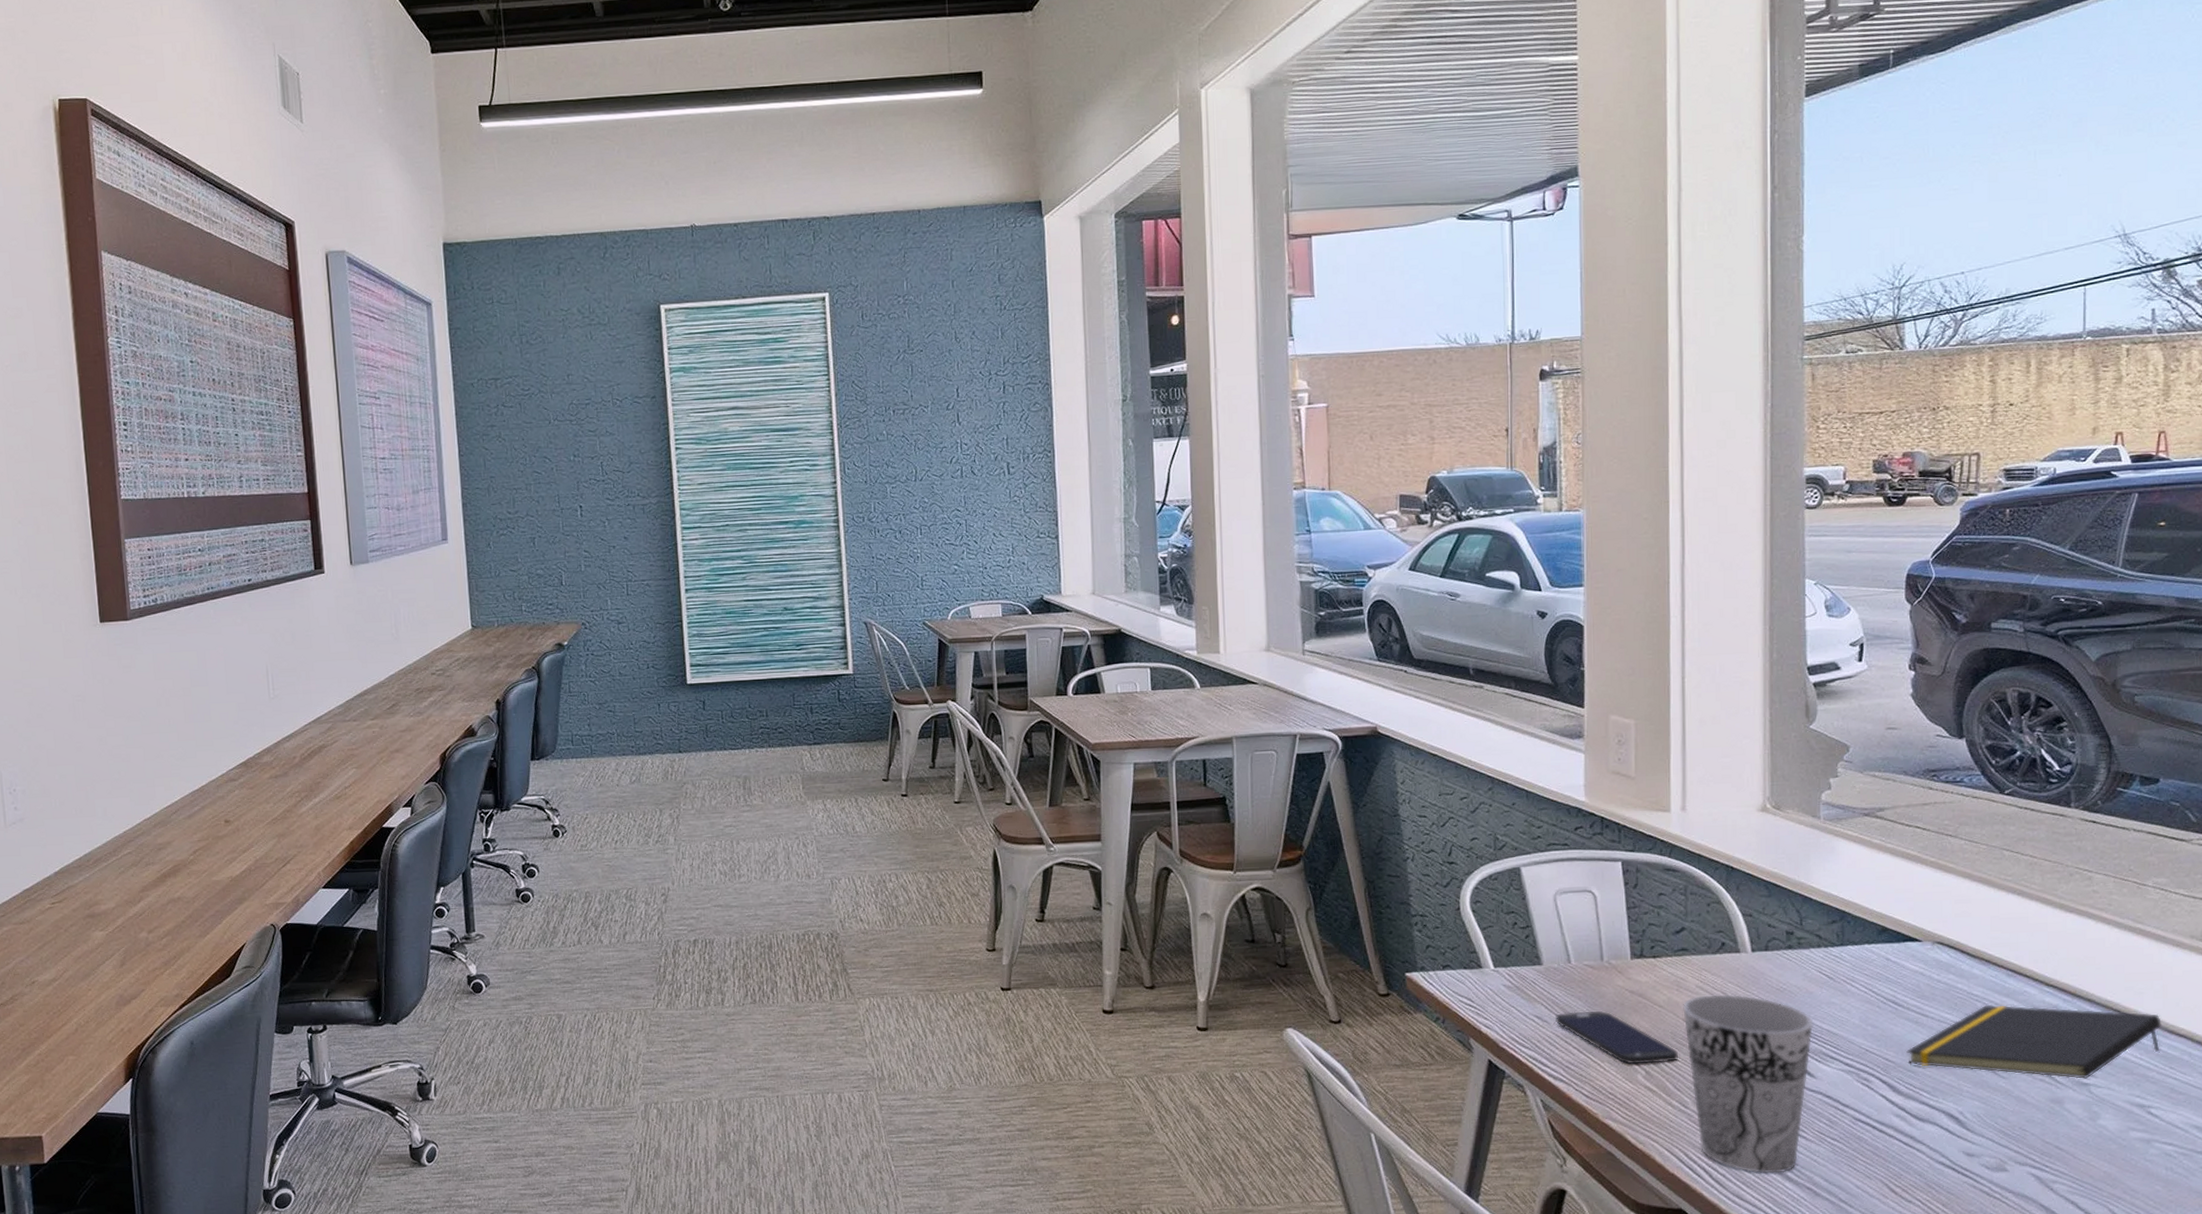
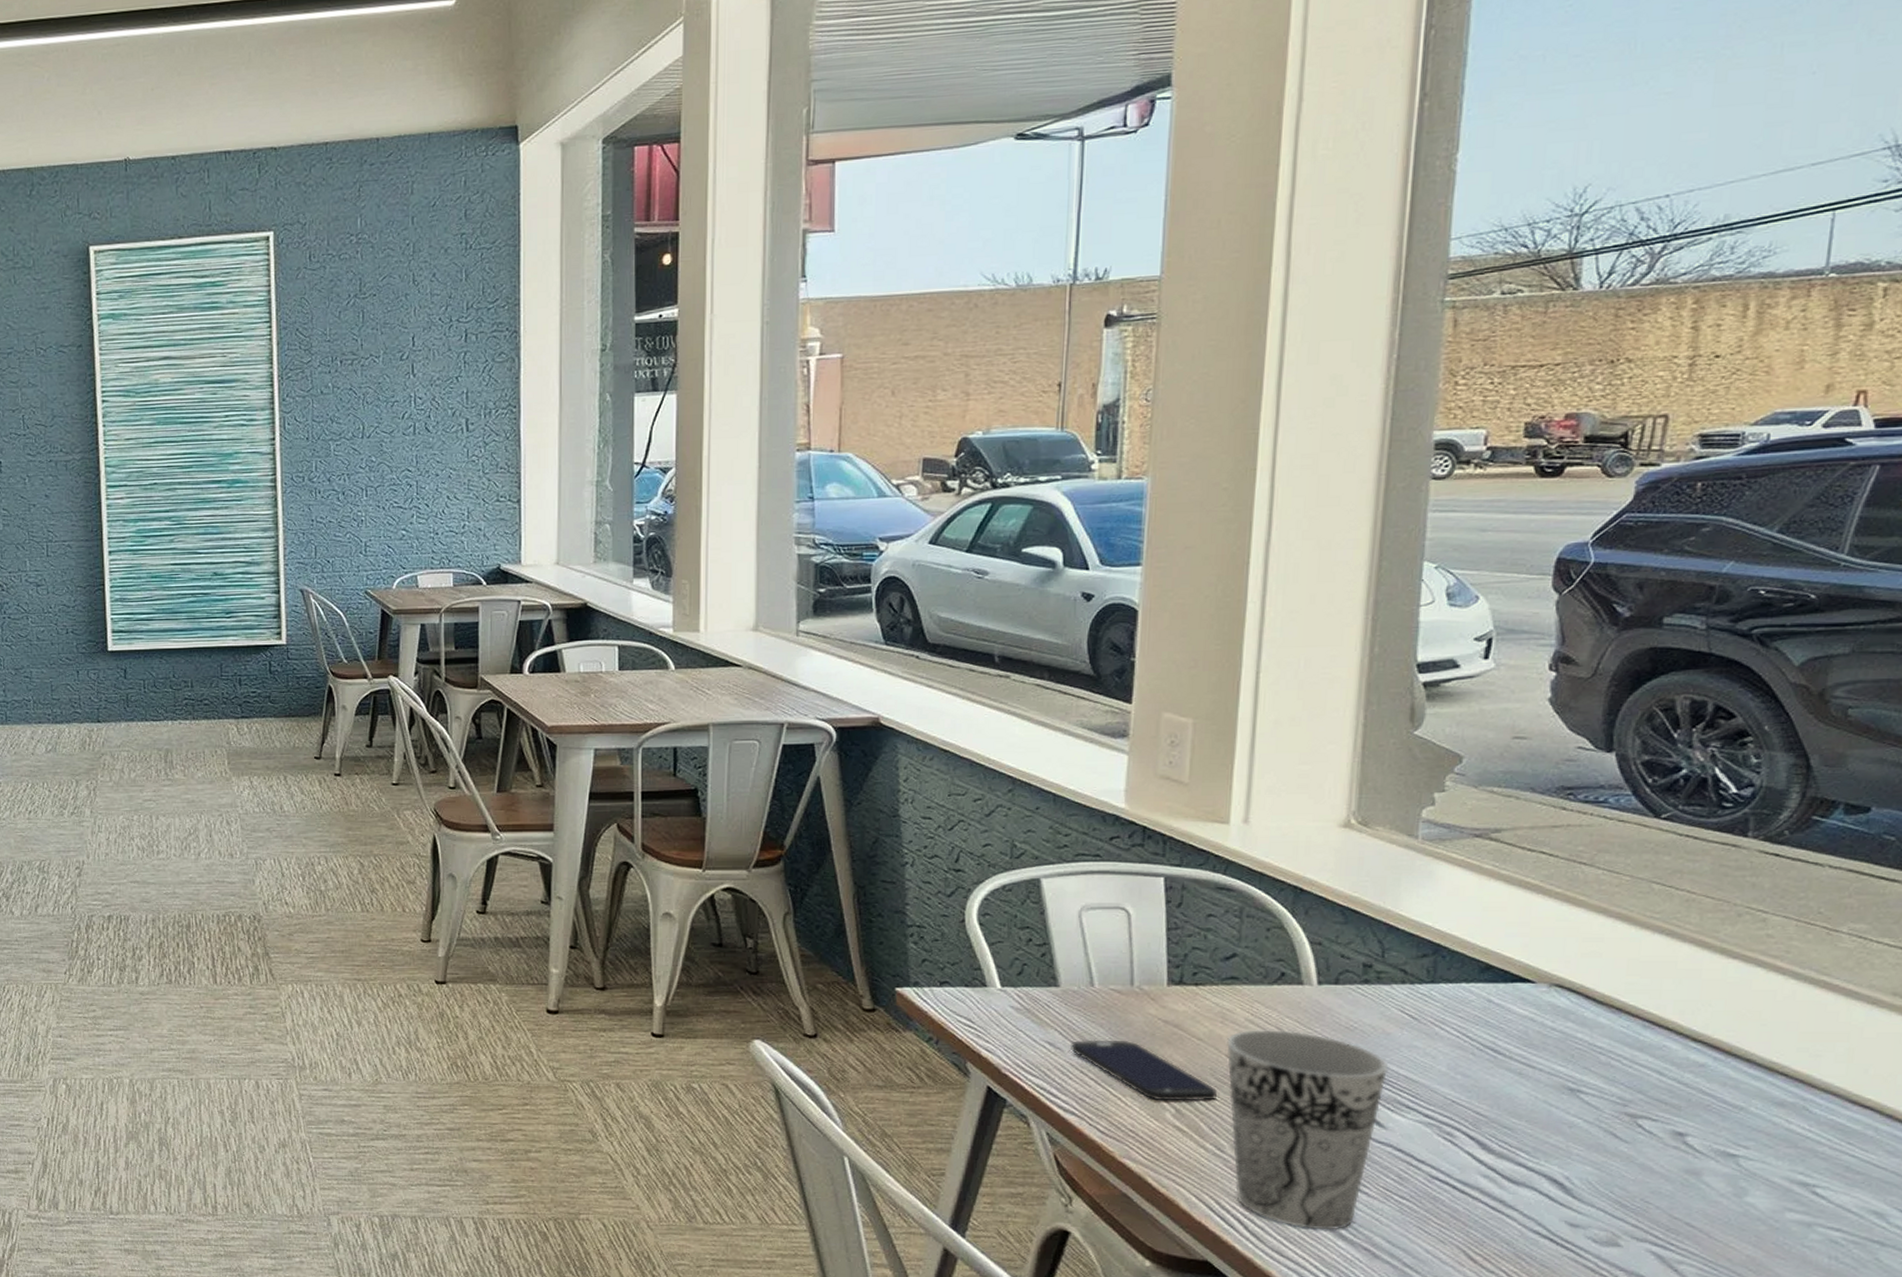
notepad: present [1906,1004,2161,1079] -> none [1503,1058,1842,1149]

